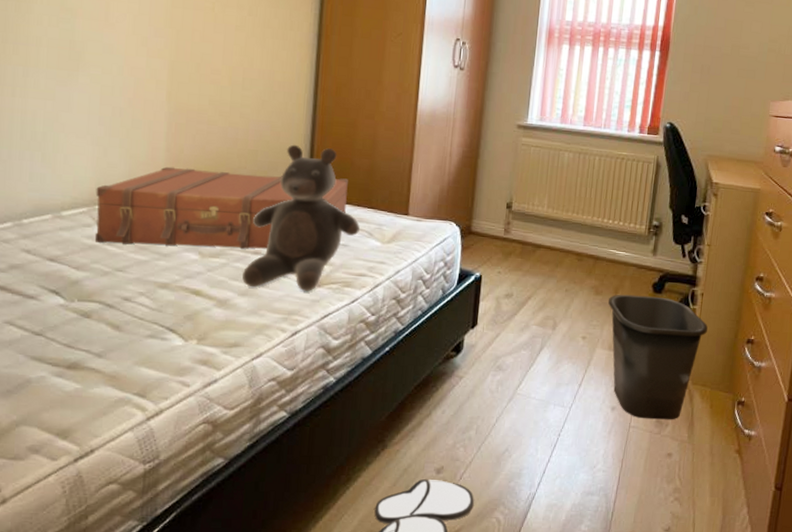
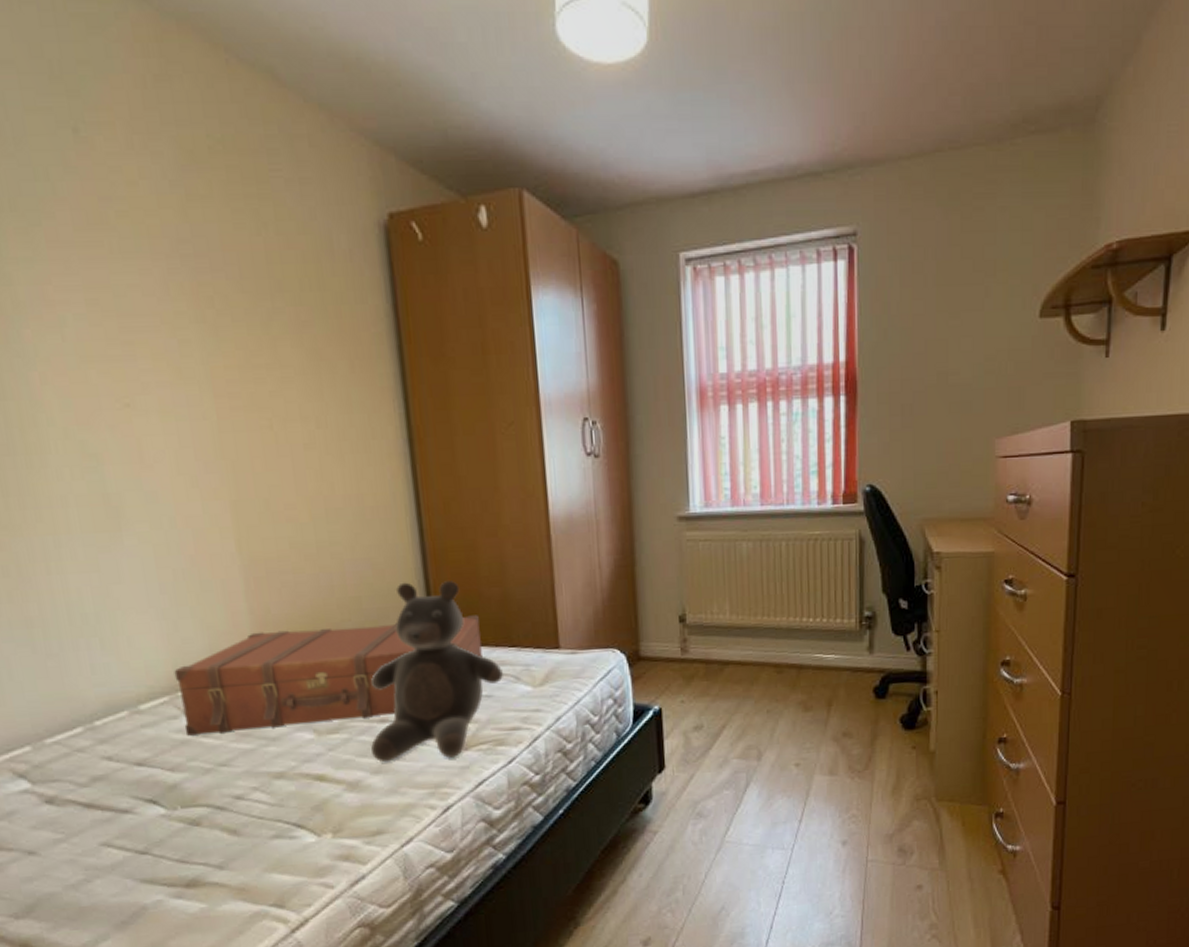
waste bin: present [608,294,708,420] -> none [822,702,948,850]

